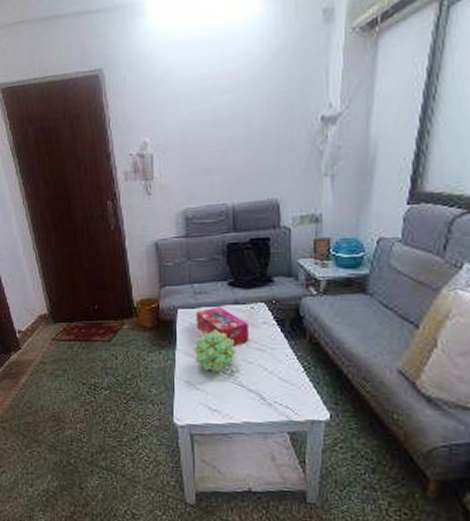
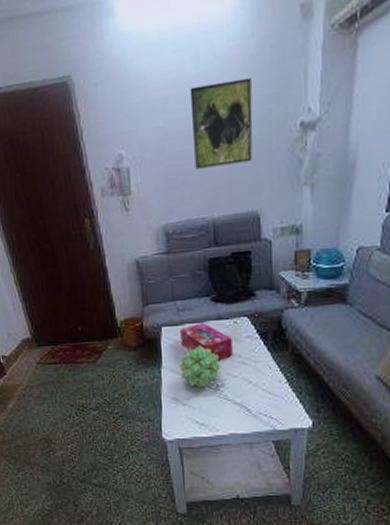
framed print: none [214,74,274,158] -> present [189,77,253,170]

